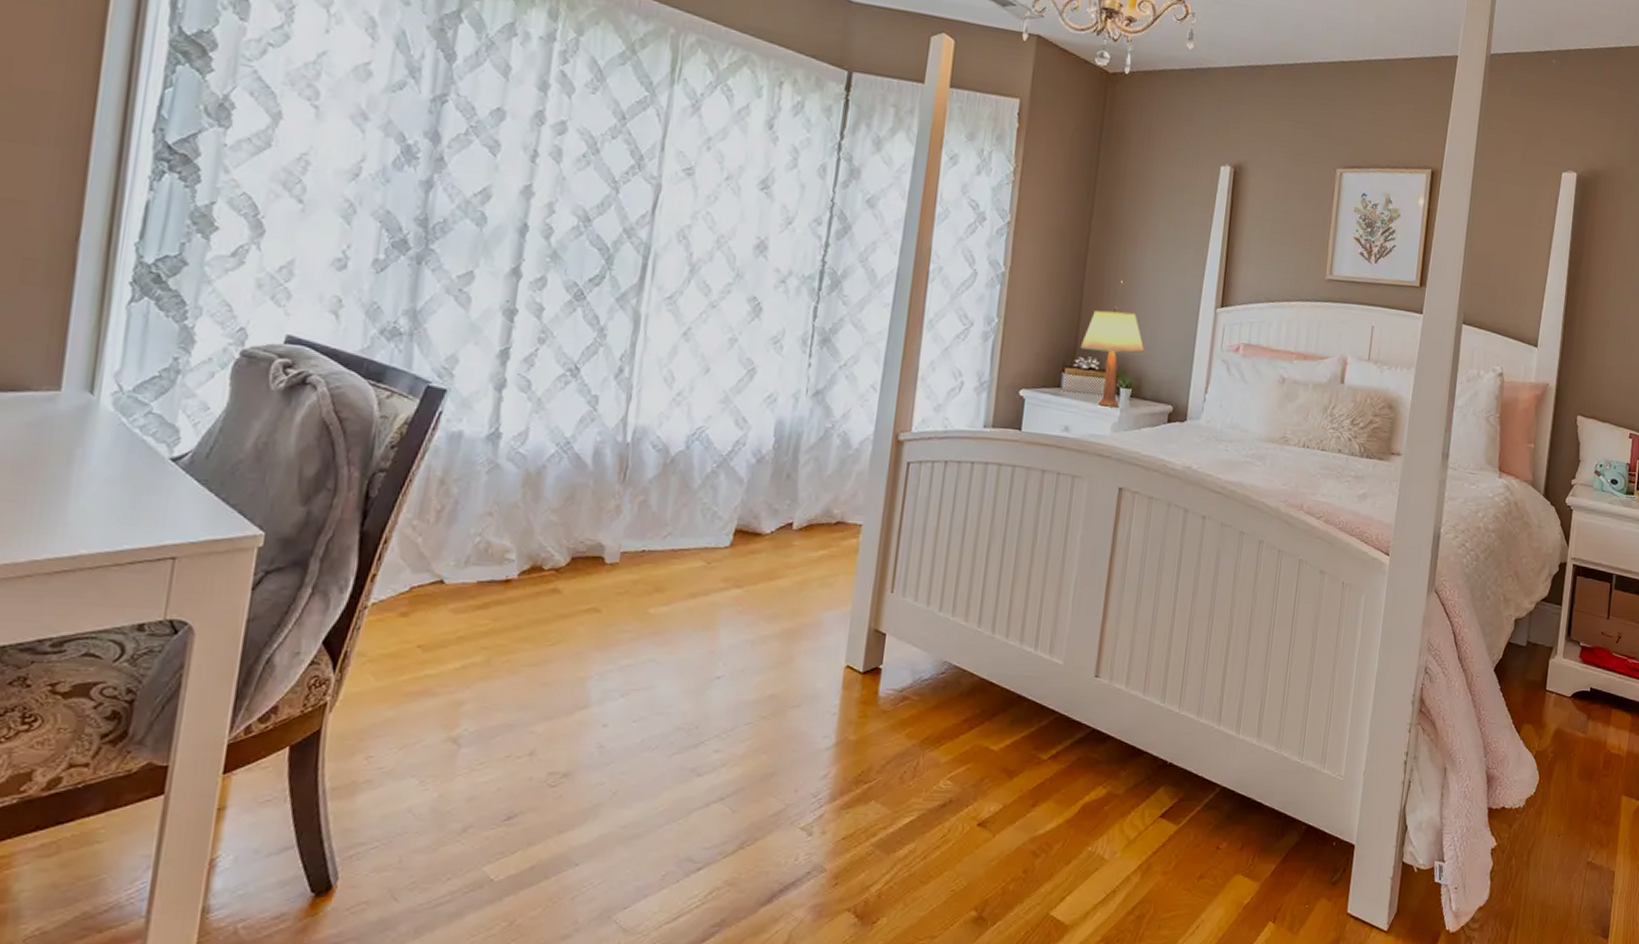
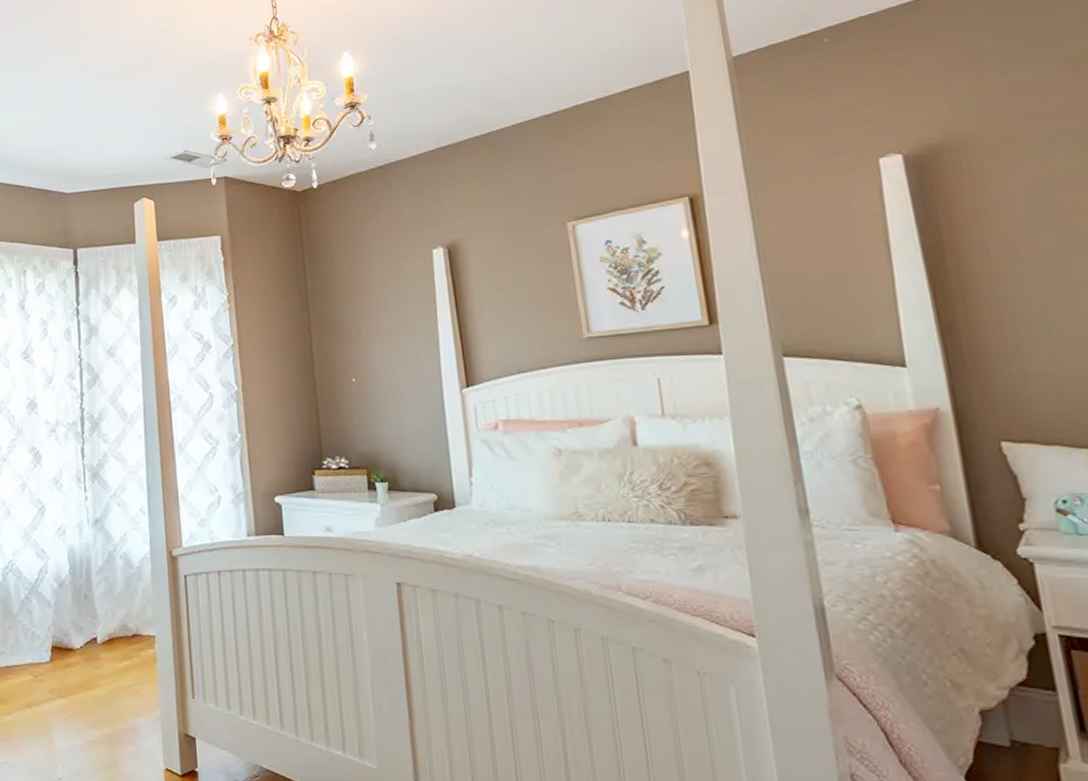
table lamp: present [1080,307,1145,409] -> none [325,405,393,504]

